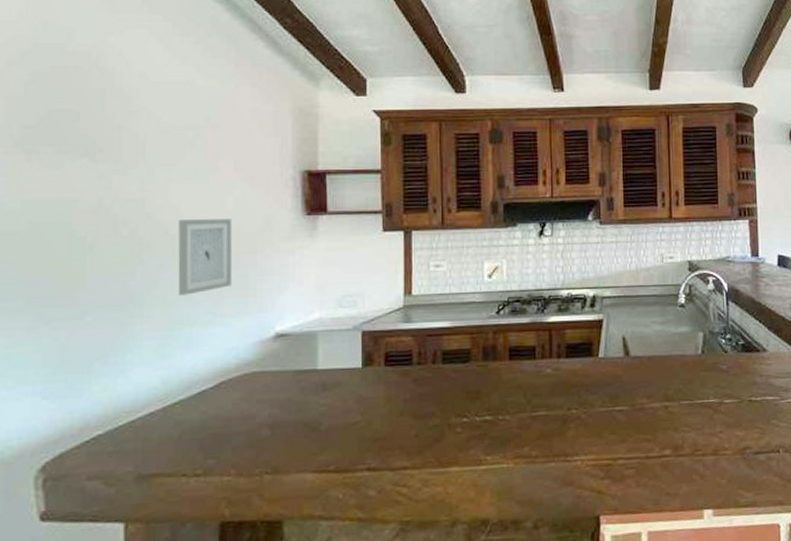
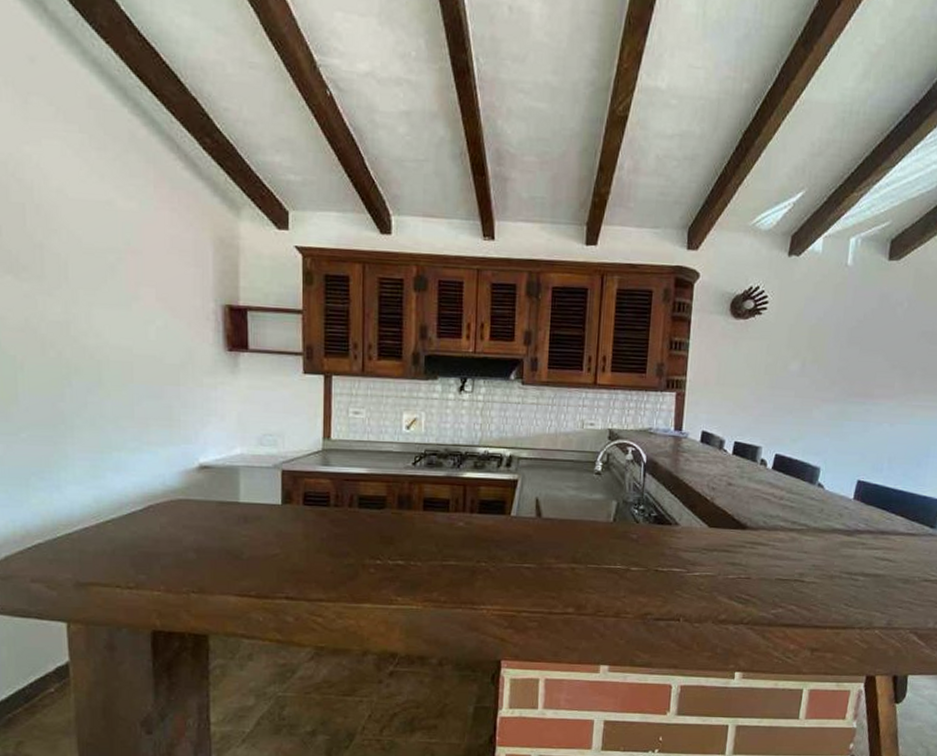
wall art: present [177,219,233,295] -> none [103,346,158,421]

